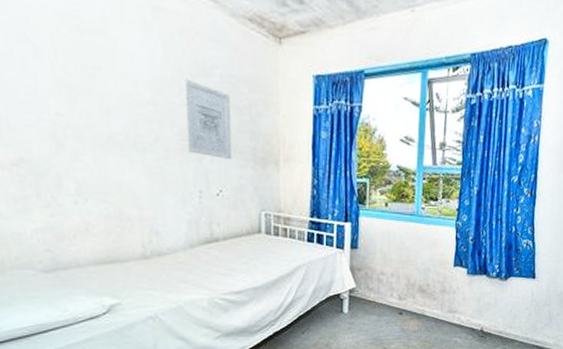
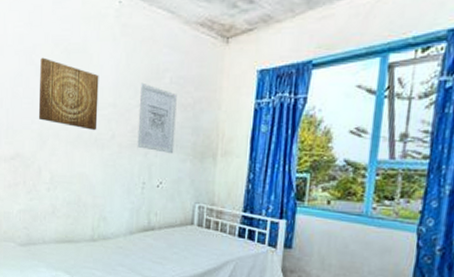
wall art: none [39,35,135,133] -> present [38,57,99,131]

